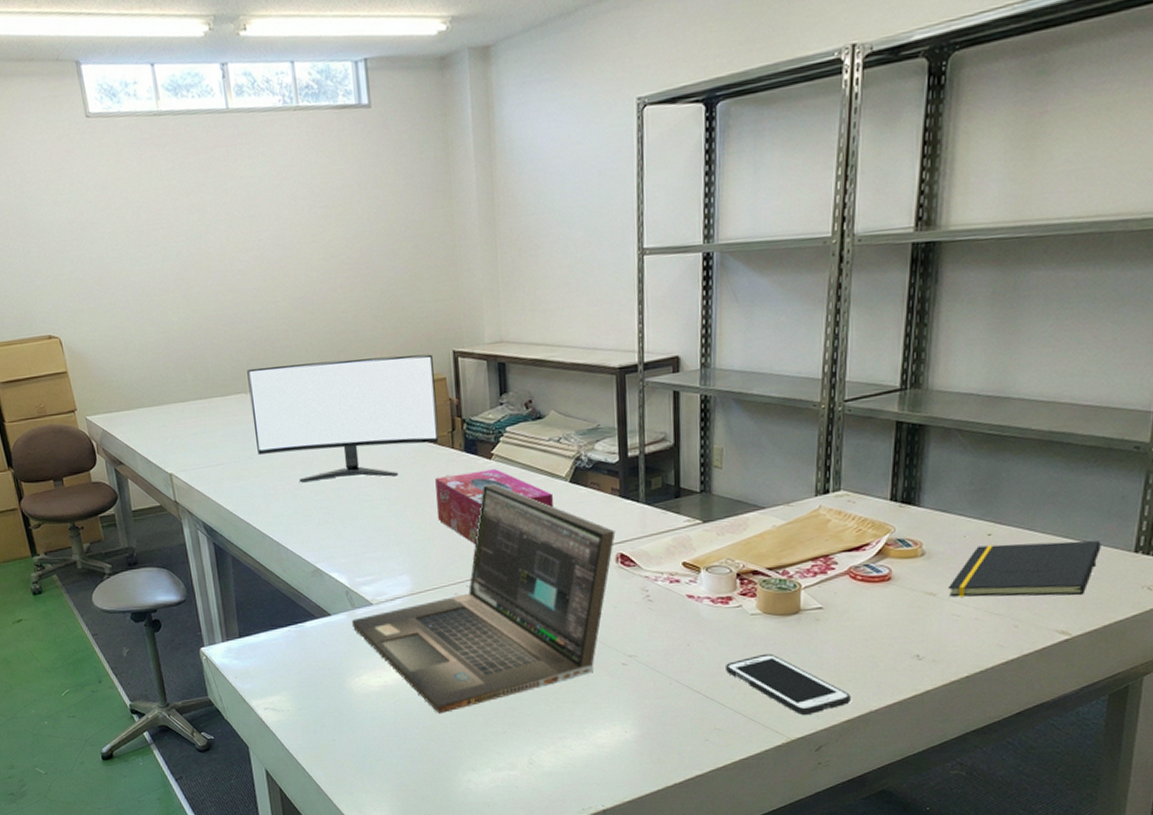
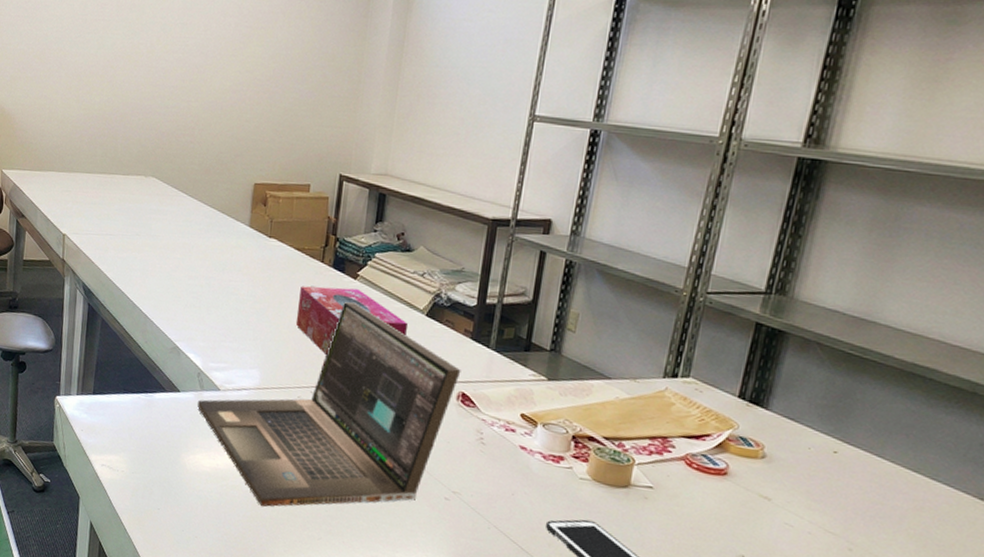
monitor: present [247,354,439,483] -> none [145,155,321,277]
notepad: present [949,540,1101,597] -> none [784,461,952,534]

